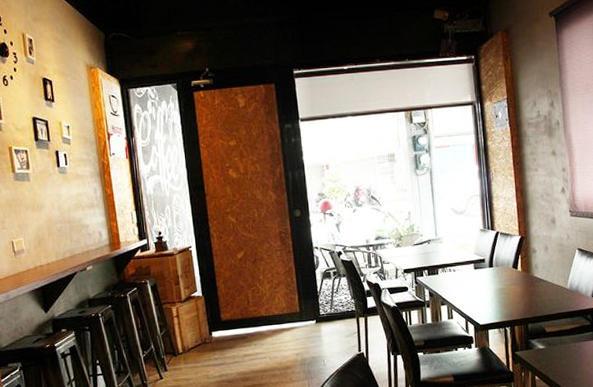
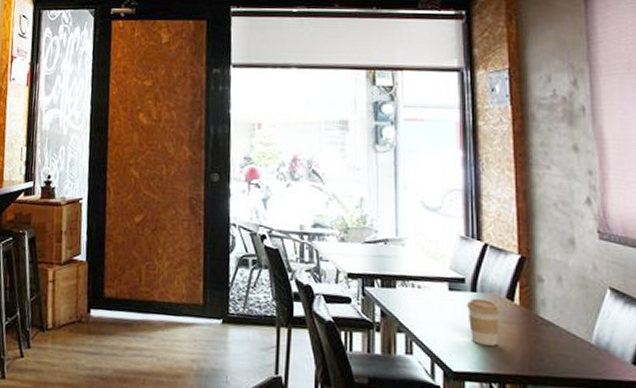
coffee cup: none [487,271,509,303] -> present [467,298,500,346]

